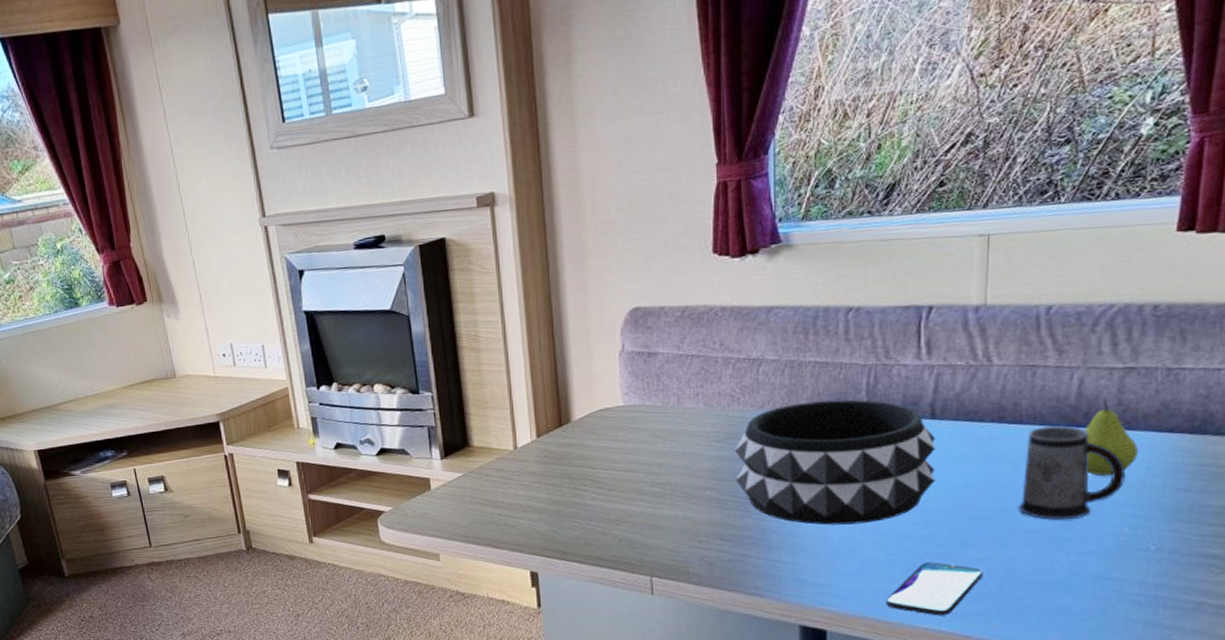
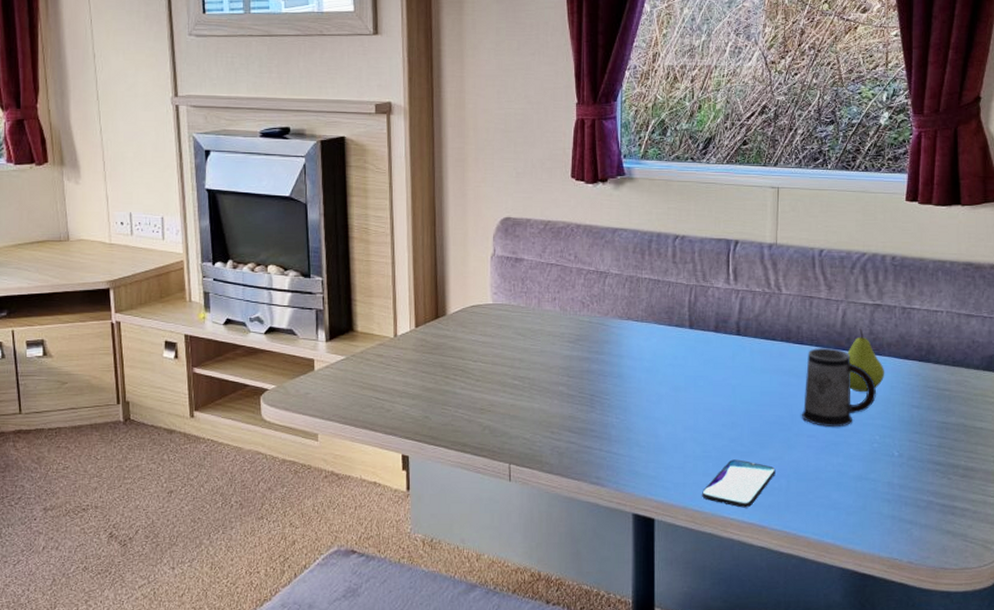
decorative bowl: present [735,399,936,525] -> none [584,313,740,423]

